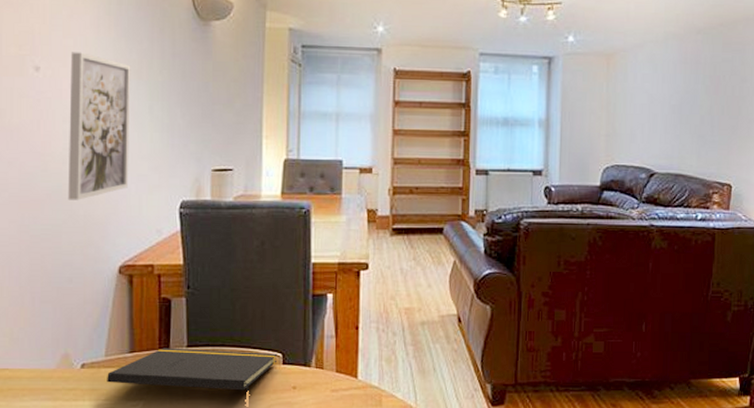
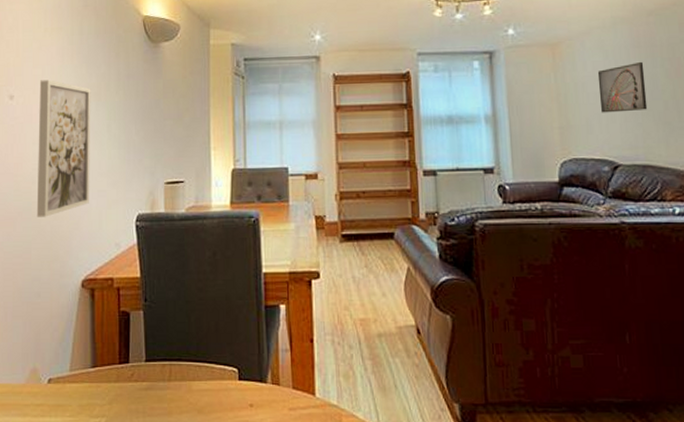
notepad: present [107,348,278,392] -> none [71,362,233,410]
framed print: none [644,77,688,124] -> present [597,61,648,113]

